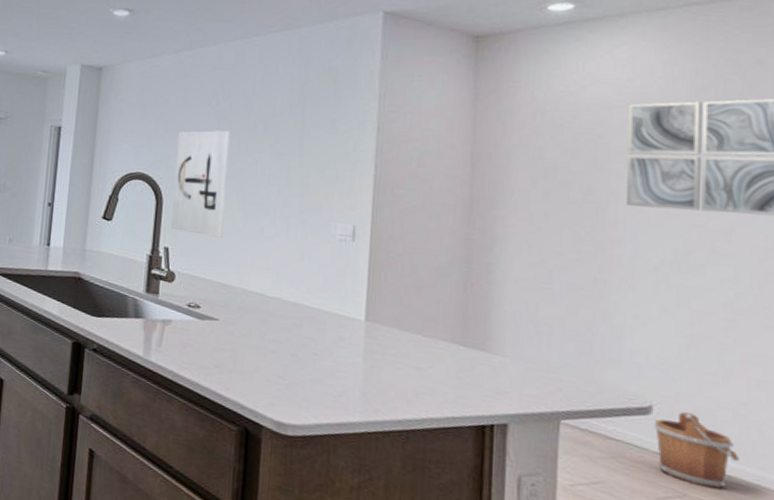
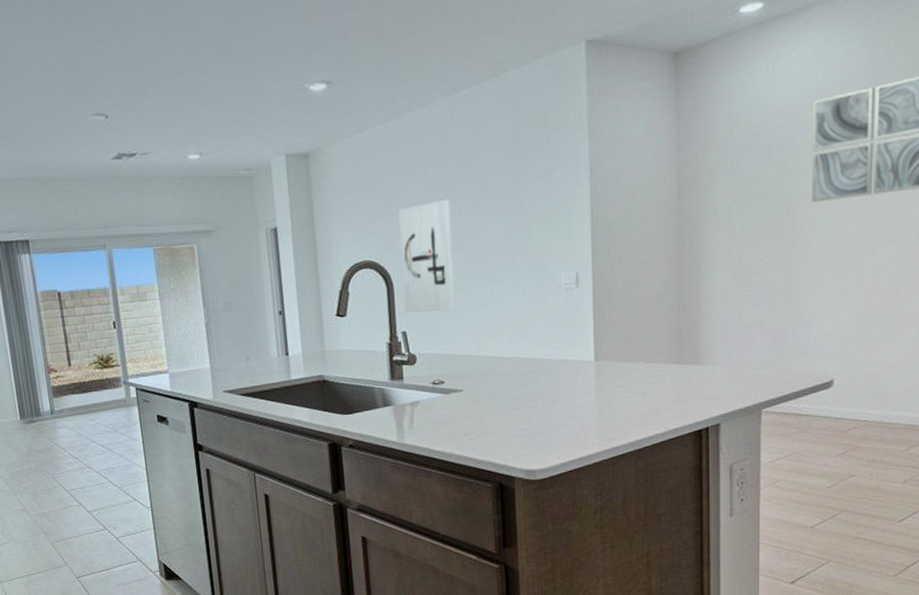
bucket: present [653,411,739,489] -> none [834,377,898,437]

